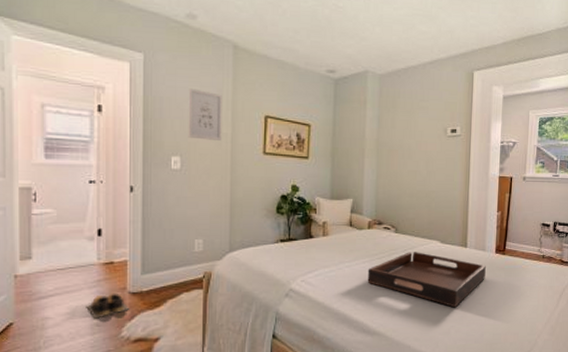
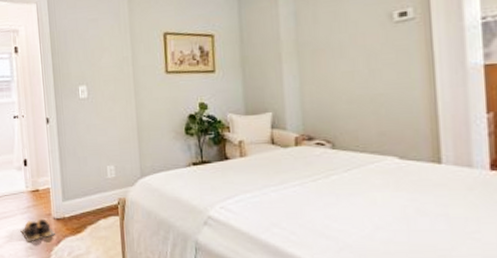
wall art: present [188,88,222,140] -> none [88,17,123,67]
serving tray: present [367,252,486,308] -> none [300,171,477,244]

